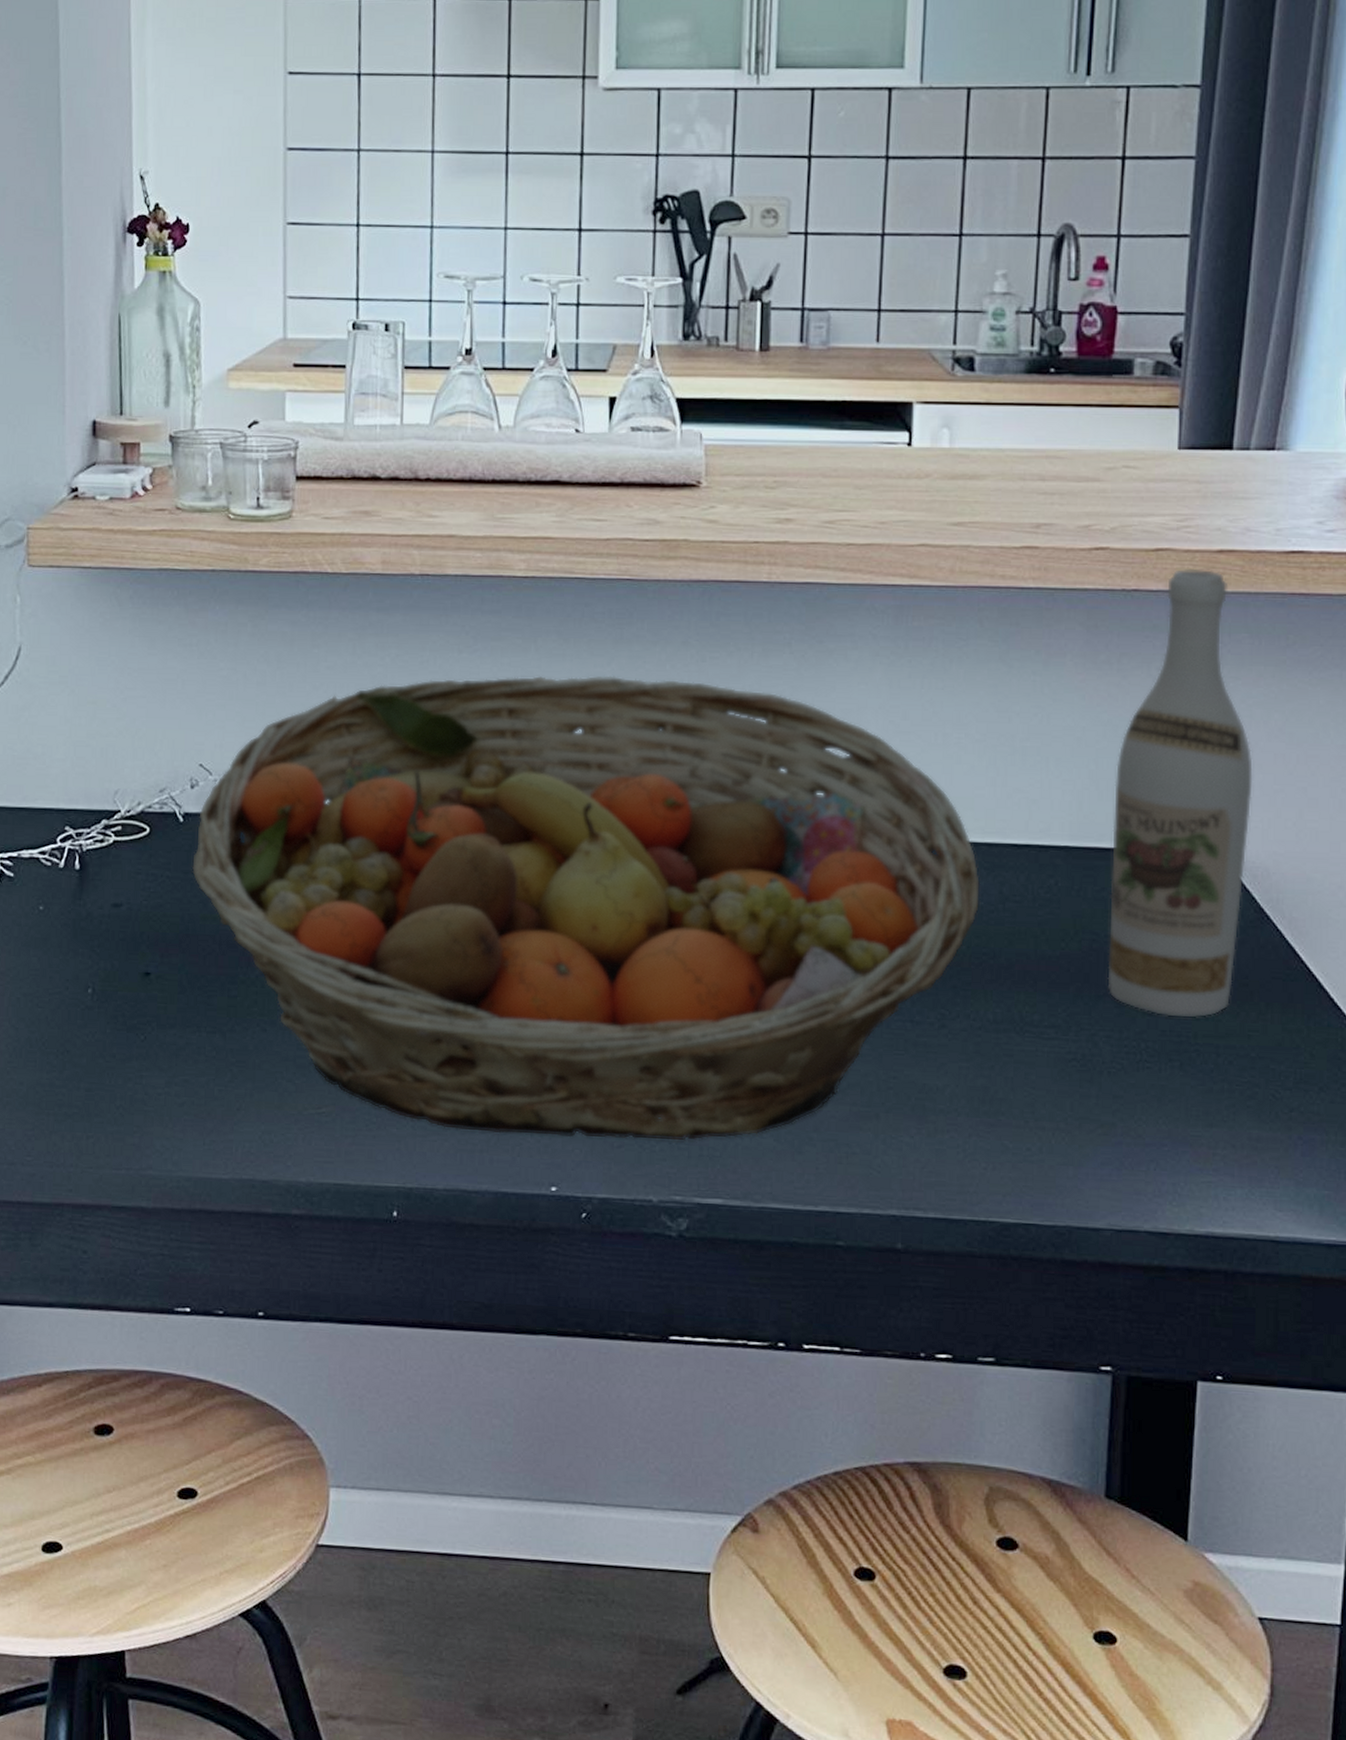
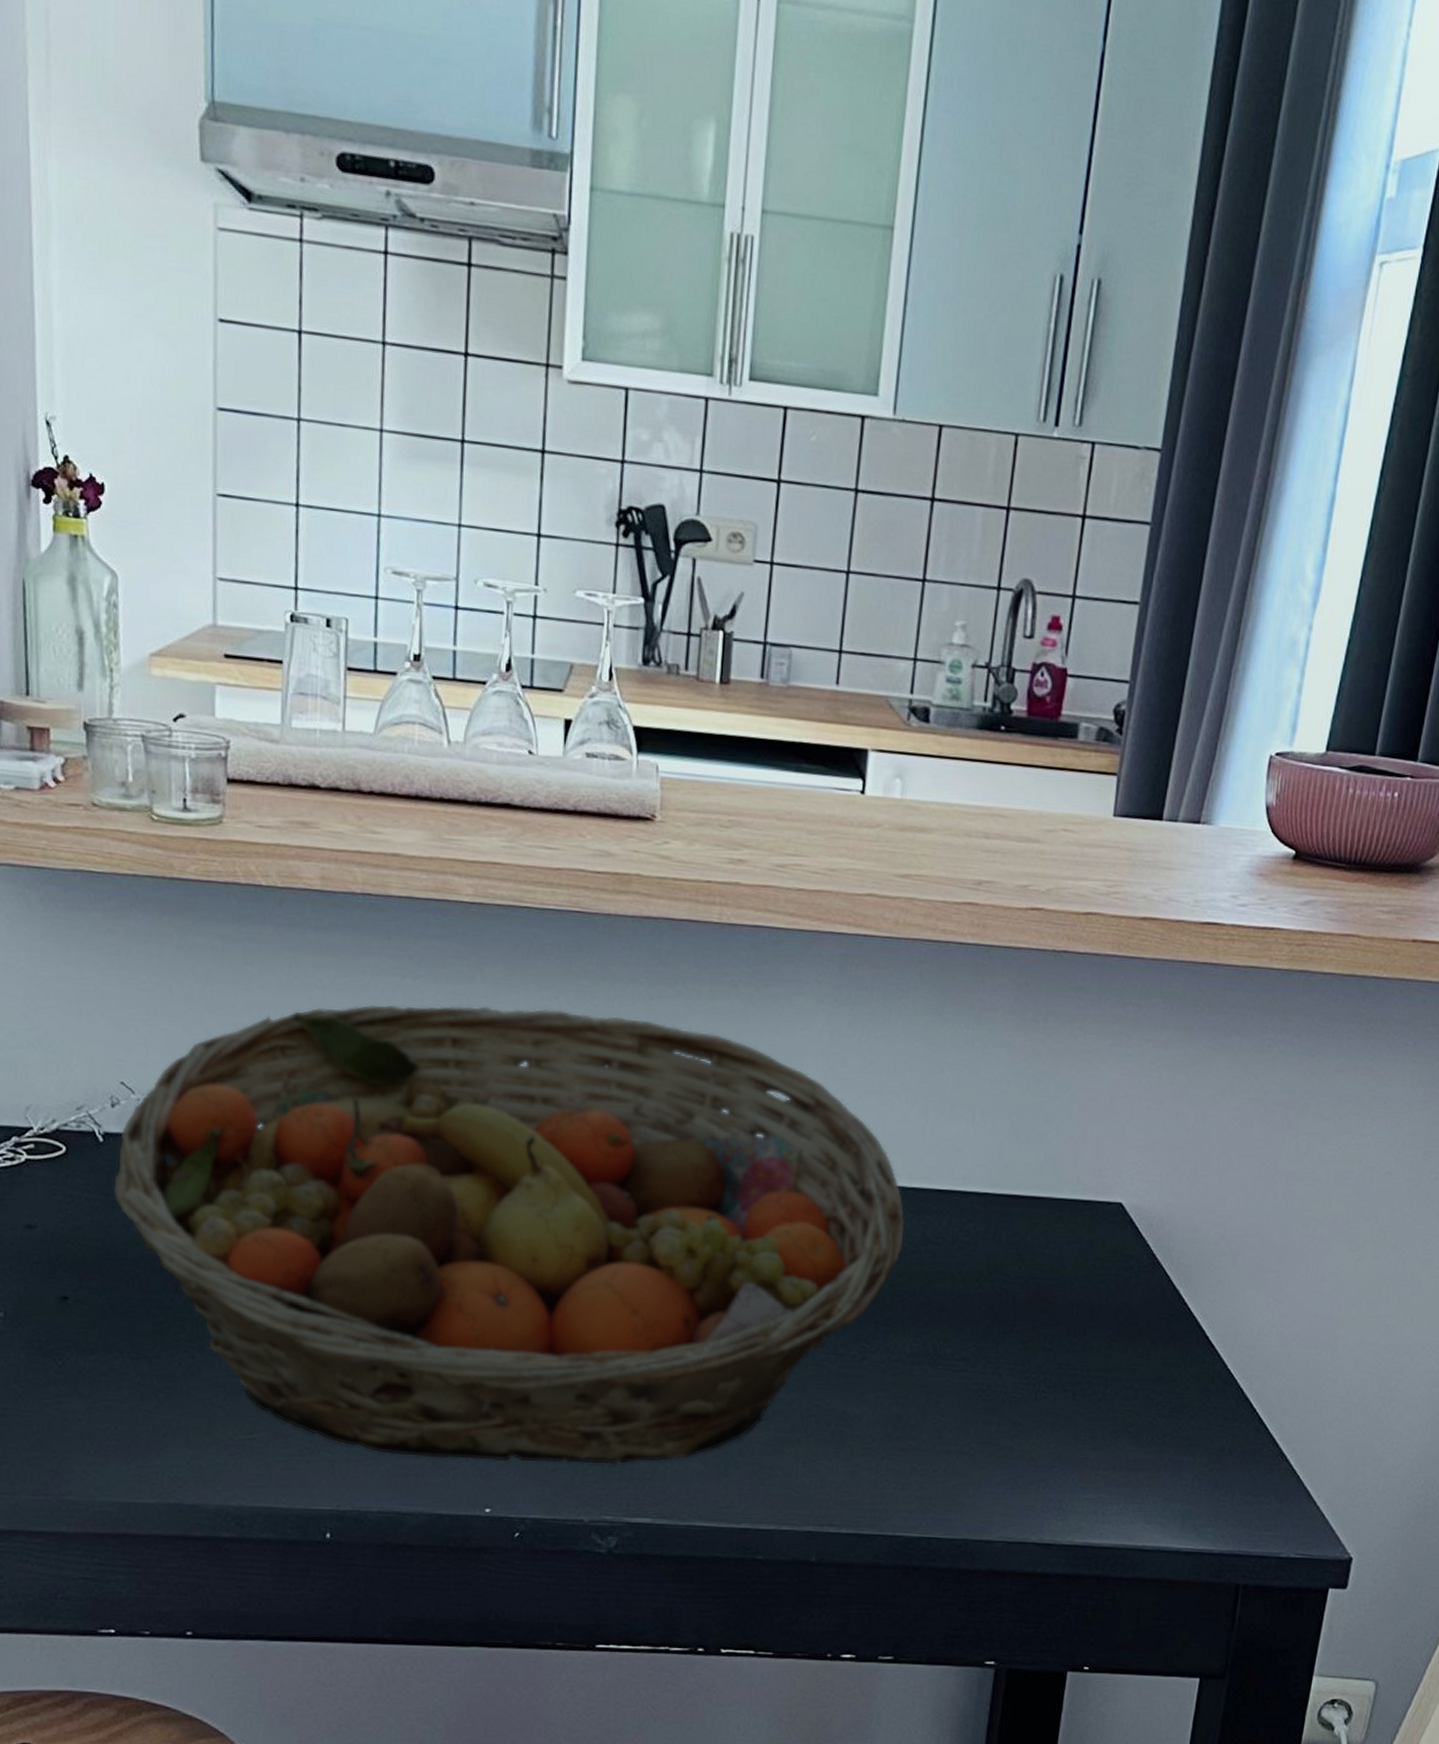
wine bottle: present [1107,569,1253,1018] -> none [1015,934,1157,1353]

